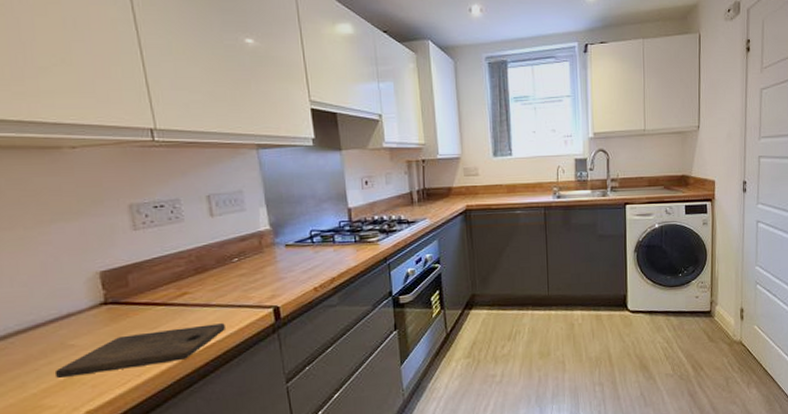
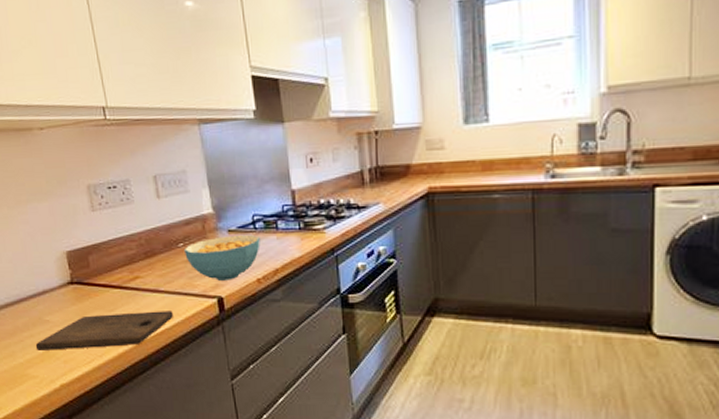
cereal bowl: none [238,248,318,291] -> present [183,234,261,281]

